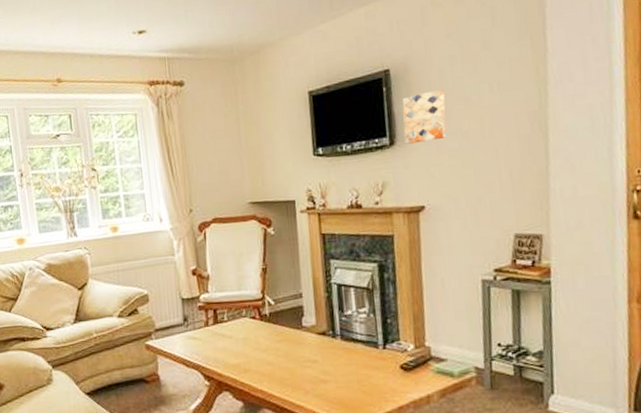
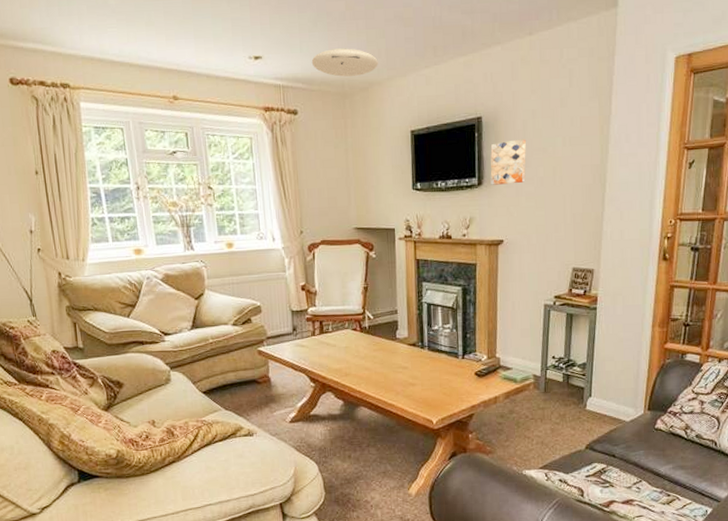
ceiling light: none [197,12,269,43] -> present [311,48,378,77]

